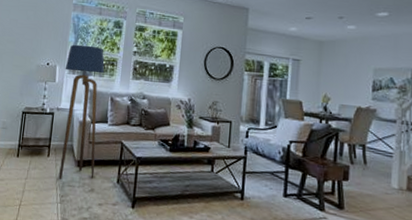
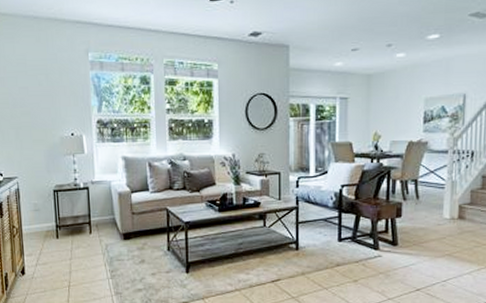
floor lamp: present [59,44,105,179] -> none [92,108,143,255]

